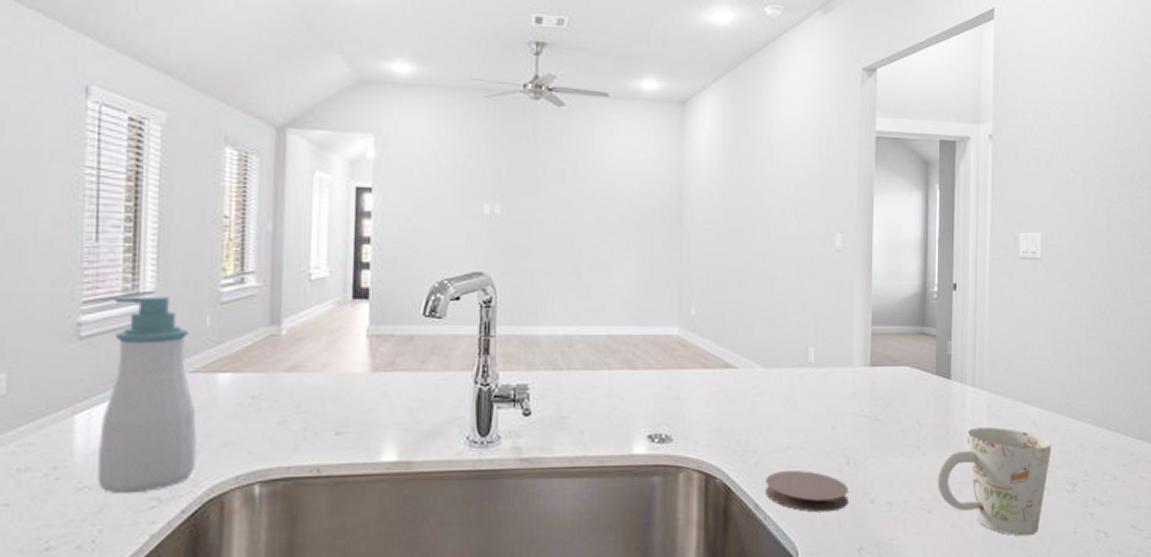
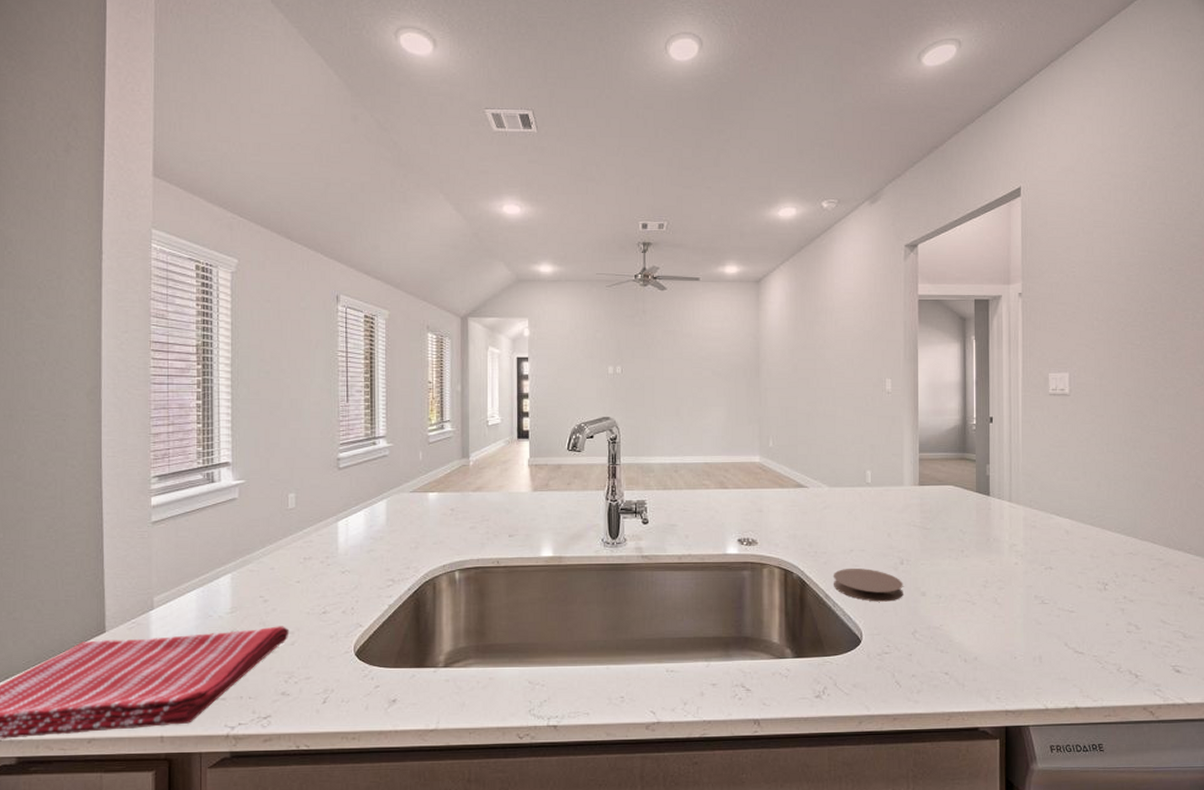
soap bottle: present [97,295,197,494] -> none [354,438,416,576]
mug: present [936,427,1052,536] -> none [979,536,1084,626]

